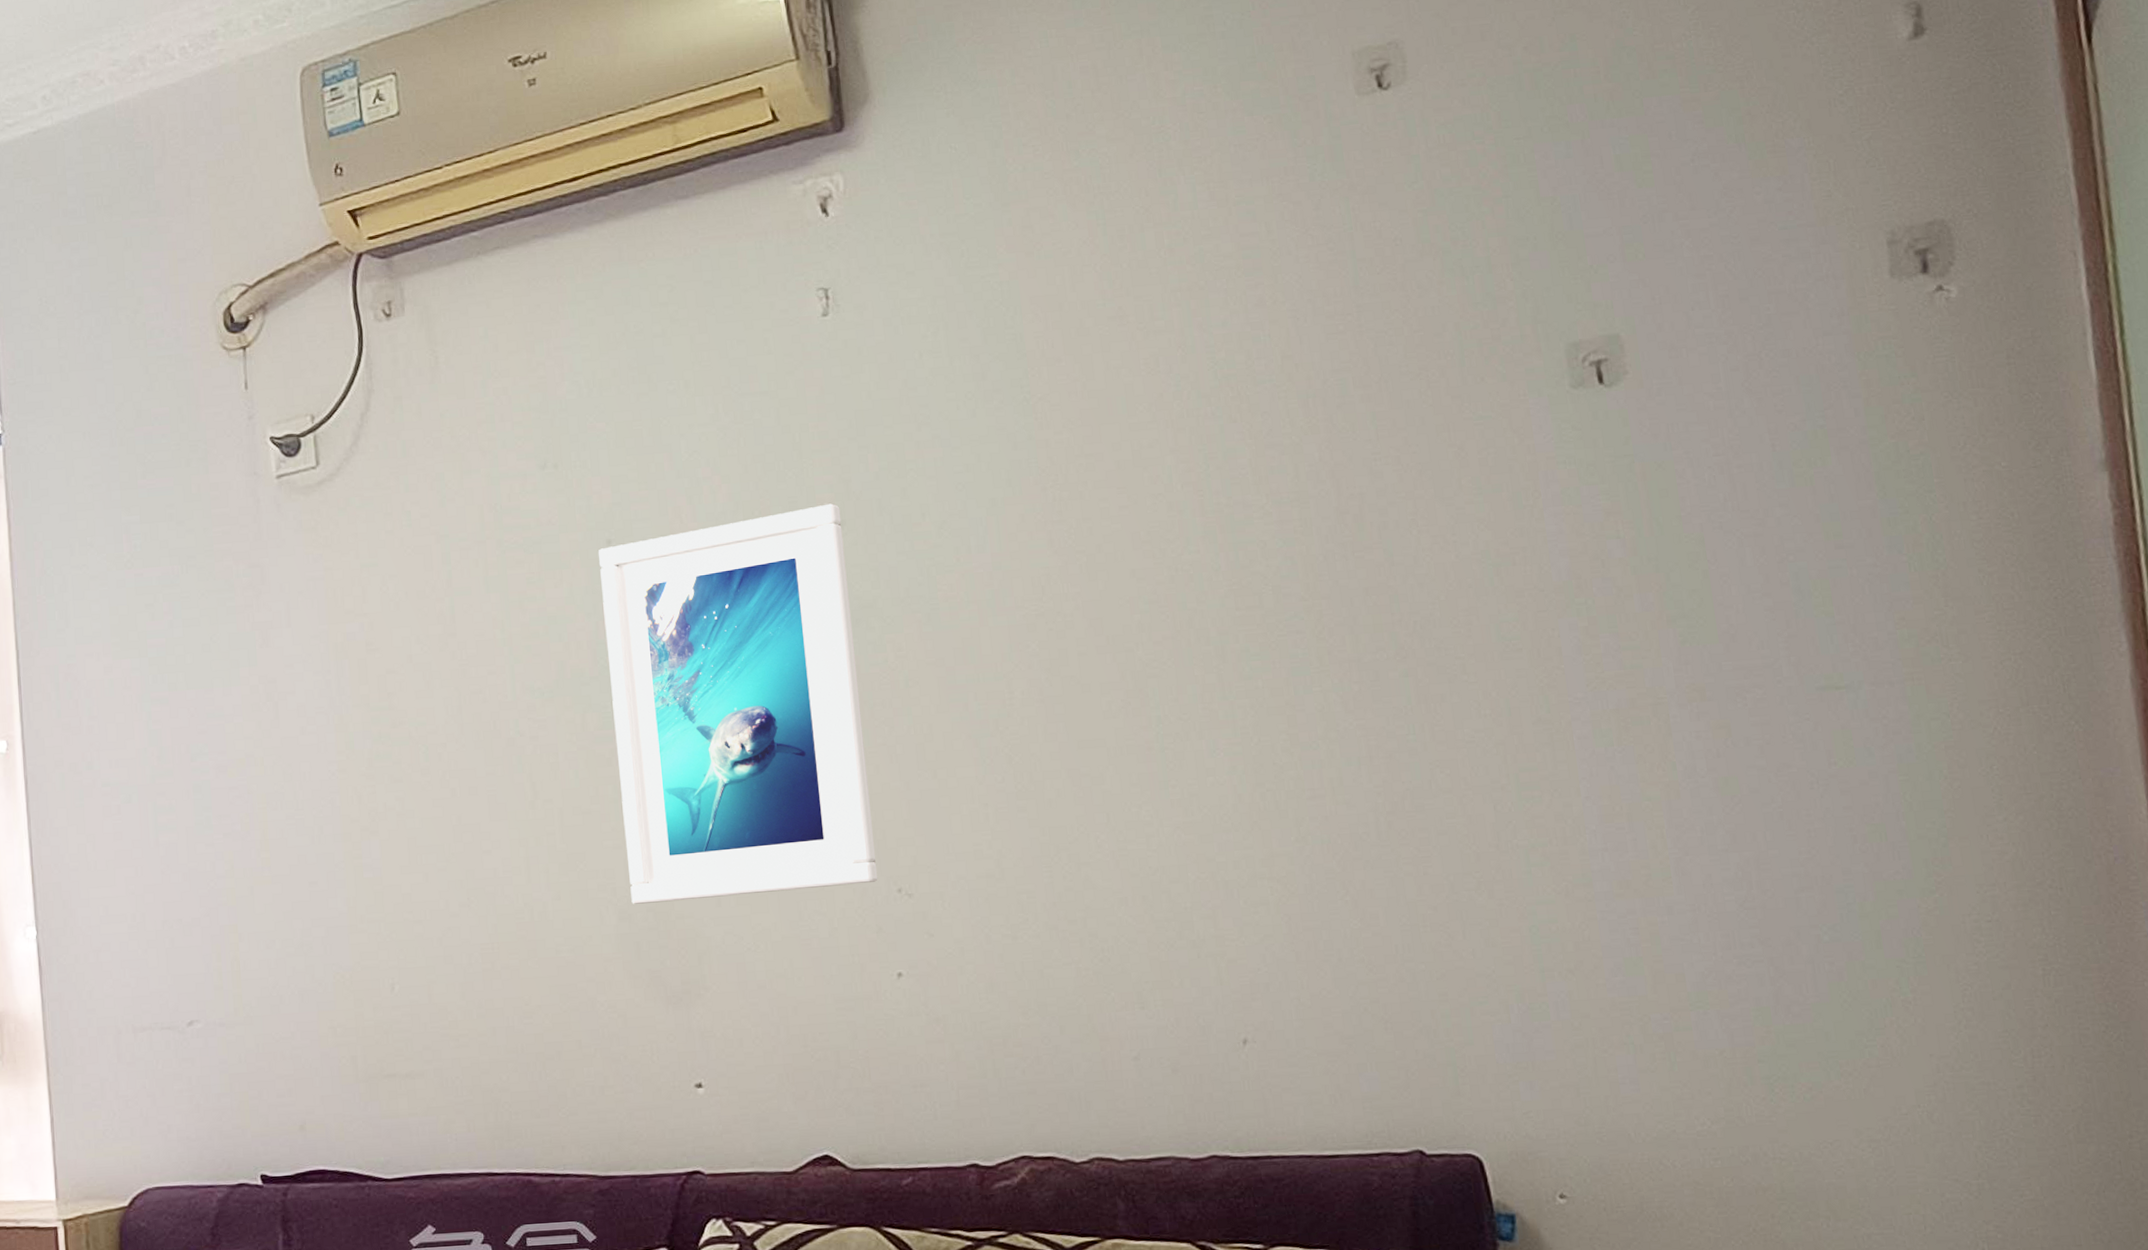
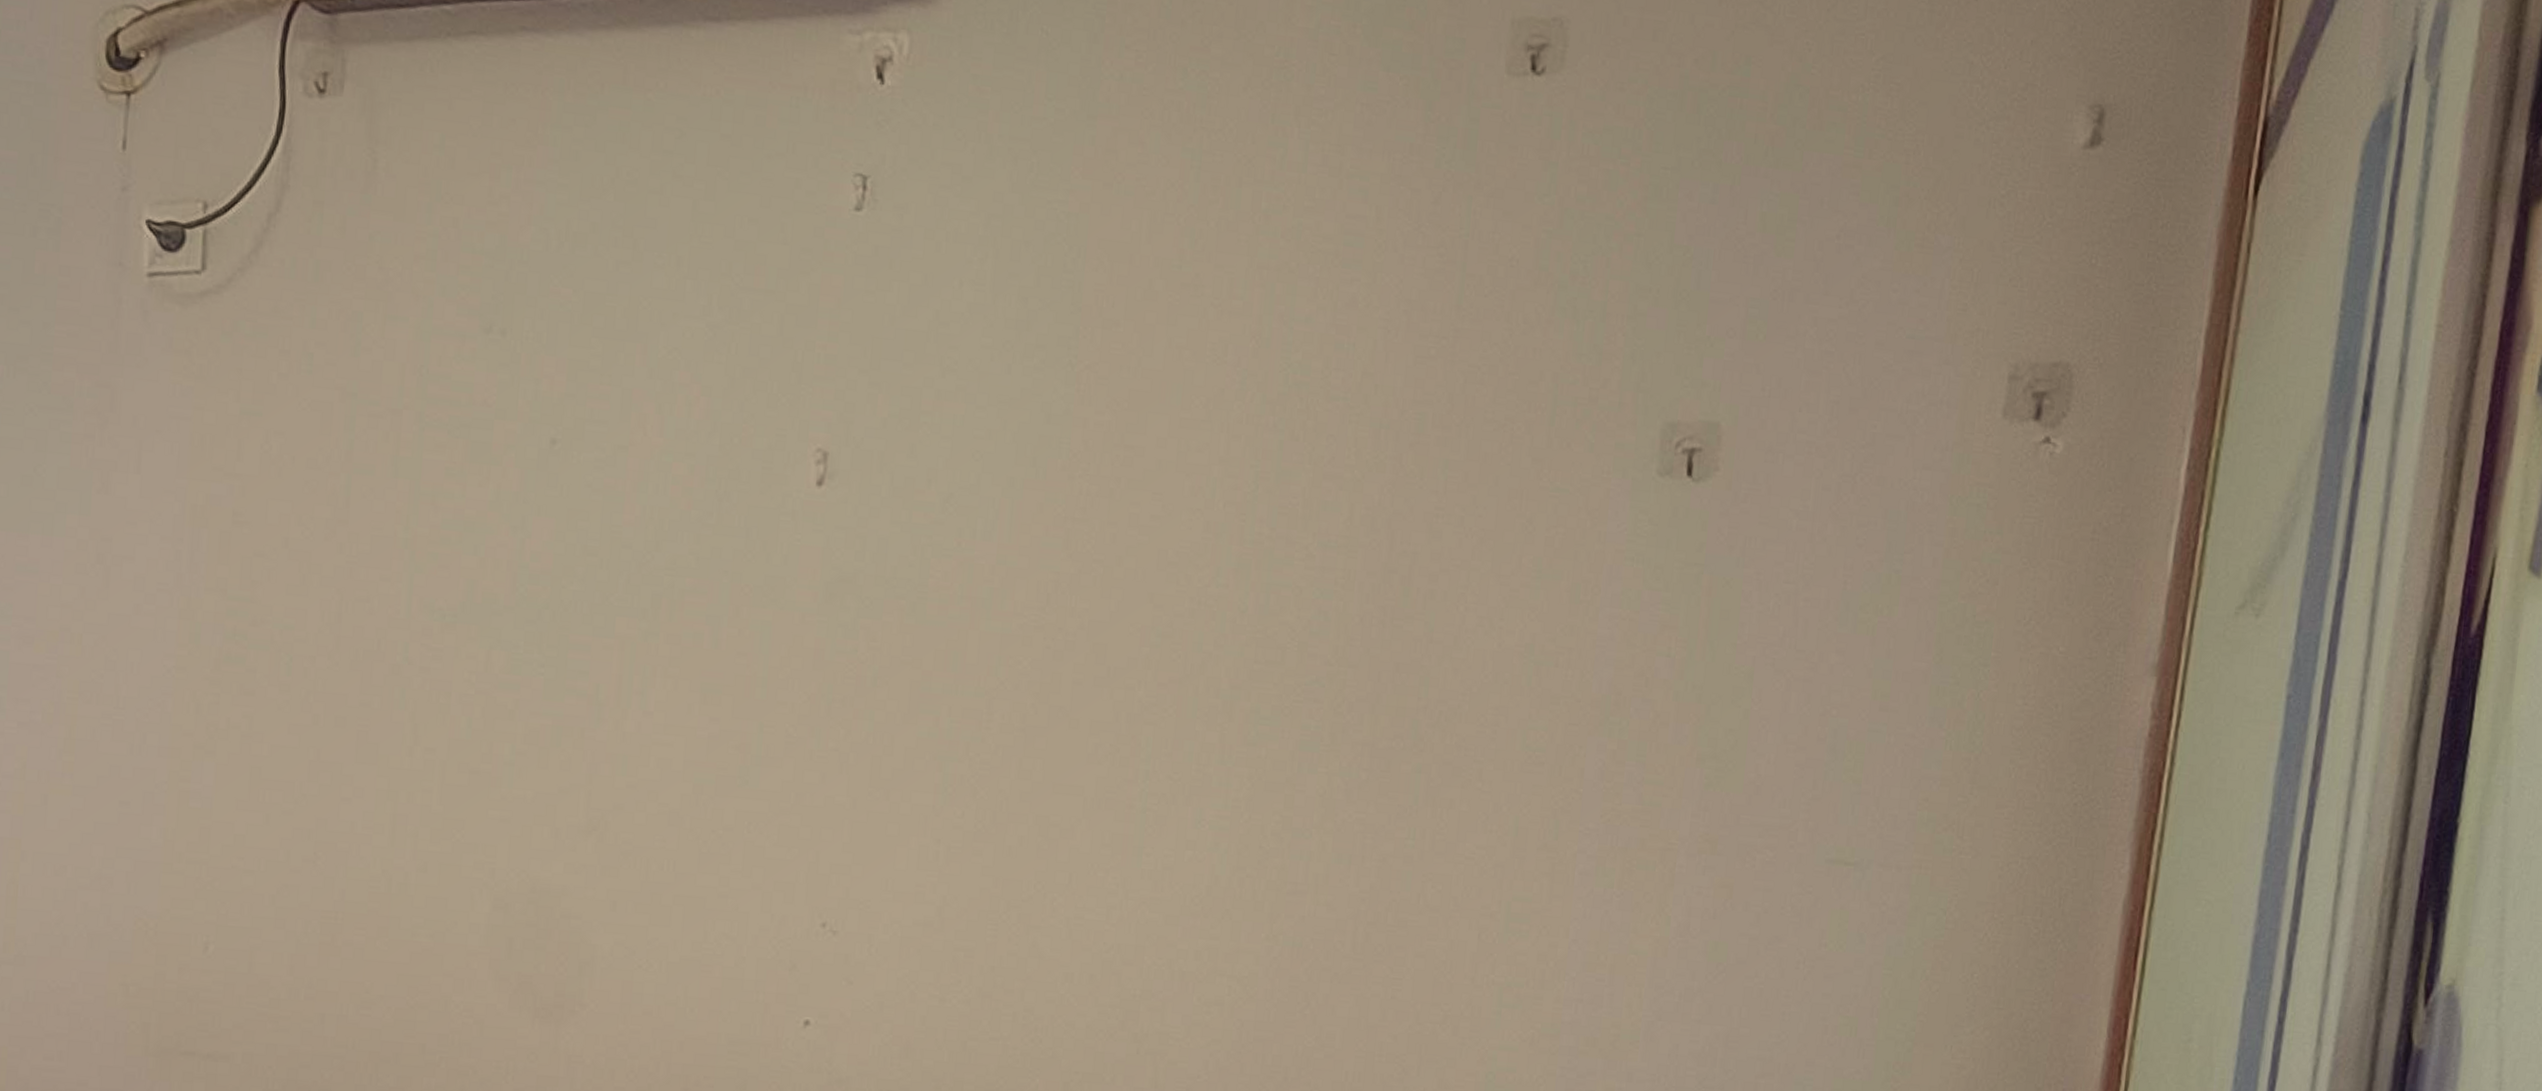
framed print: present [599,503,878,904] -> none [511,446,835,911]

